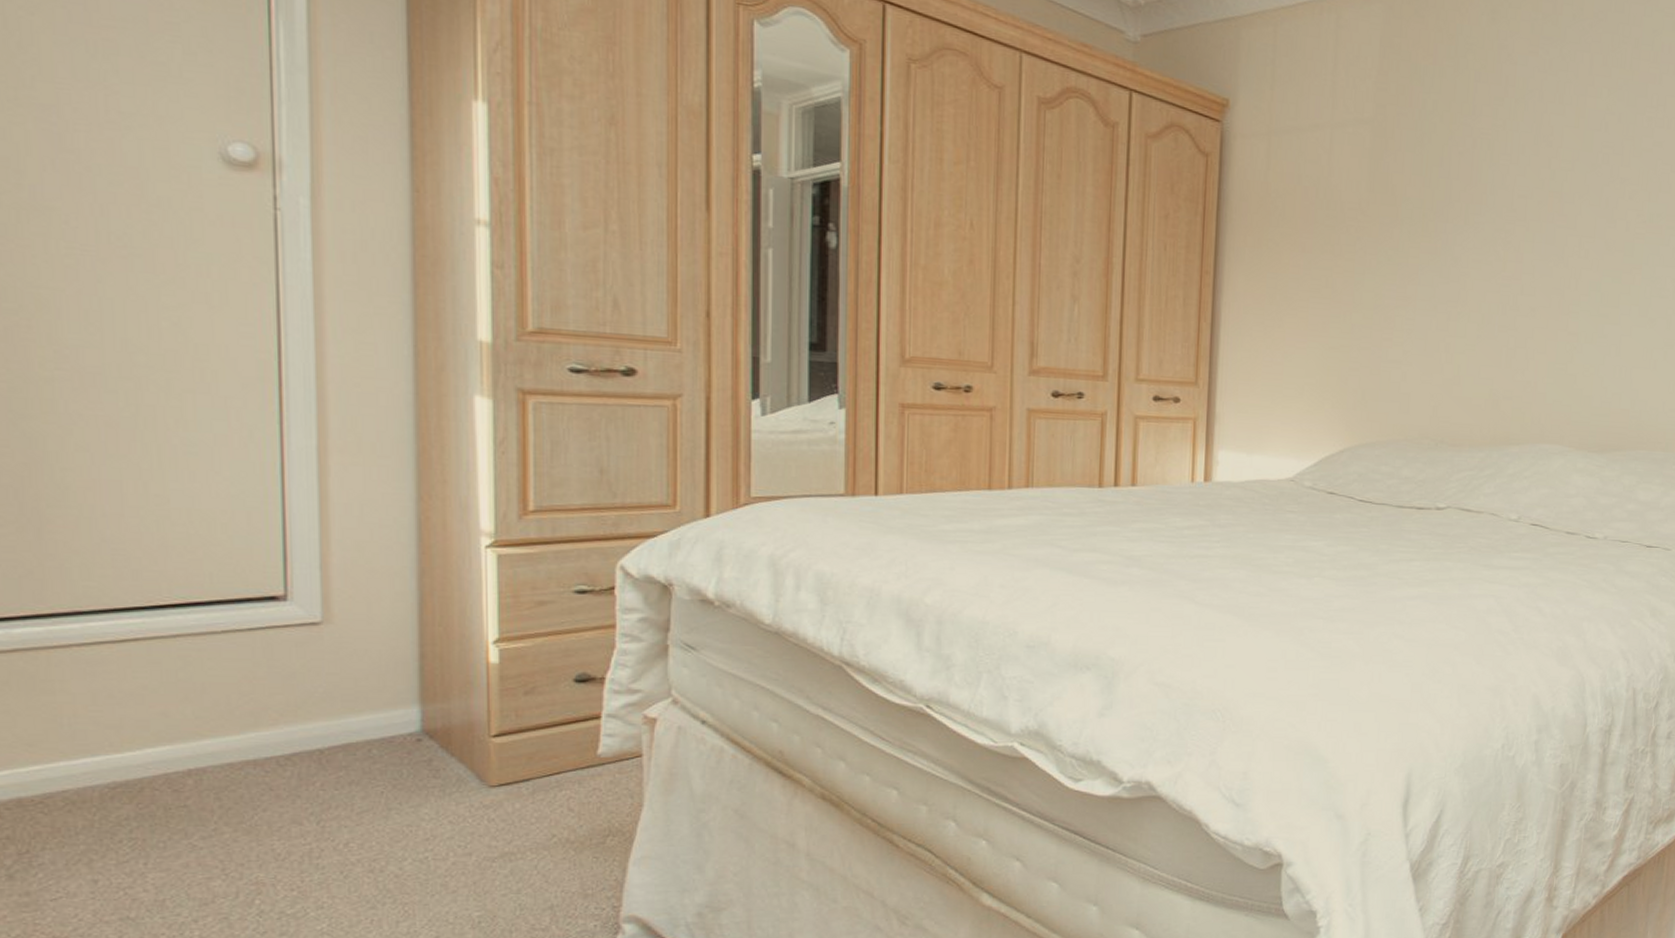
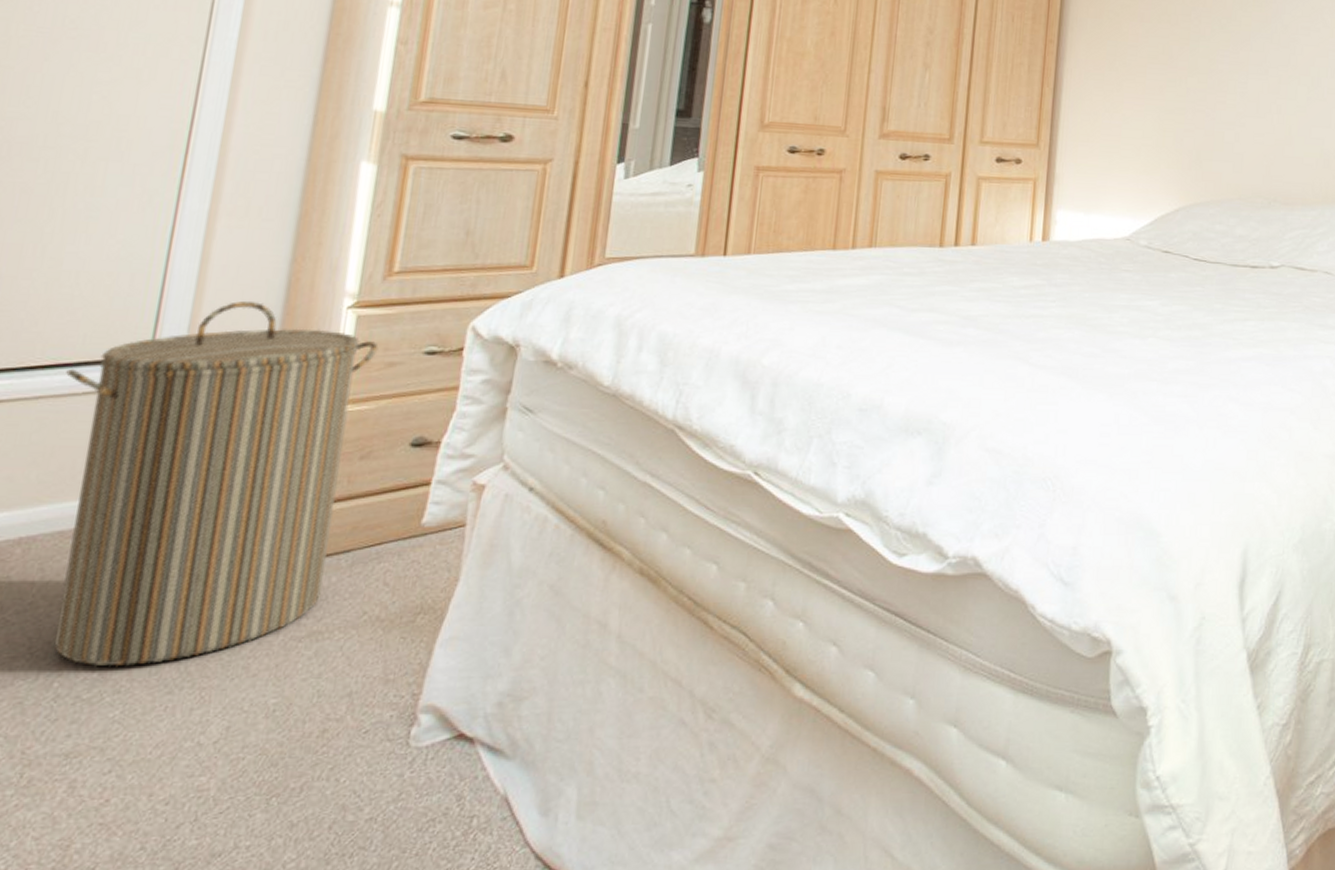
laundry hamper: none [199,539,525,886] -> present [52,300,379,667]

